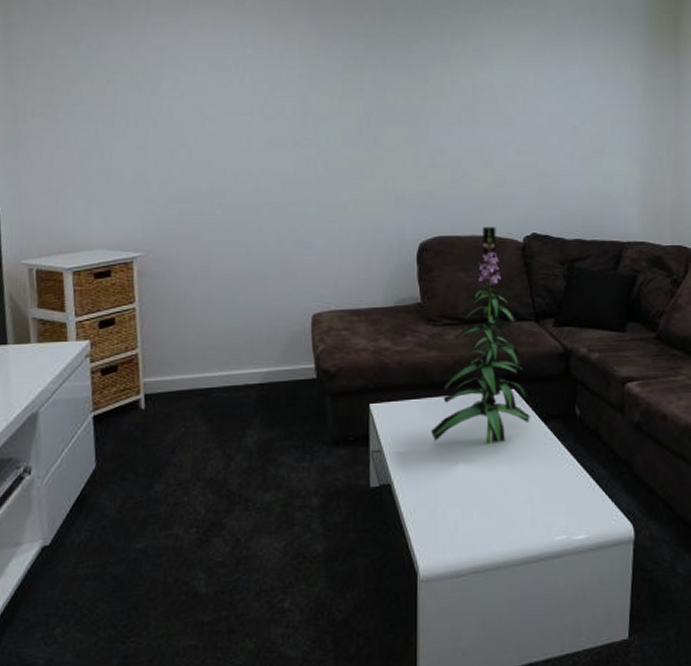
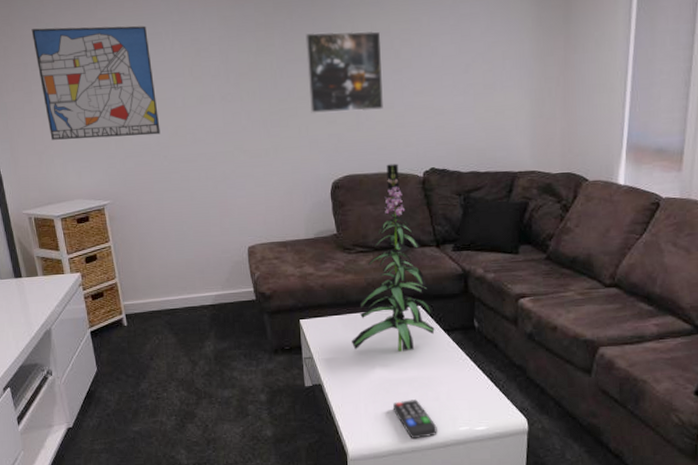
wall art: none [66,48,217,179] -> present [31,25,161,140]
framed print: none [398,81,483,168] -> present [305,30,383,114]
remote control: none [476,502,529,553] -> present [392,399,437,439]

